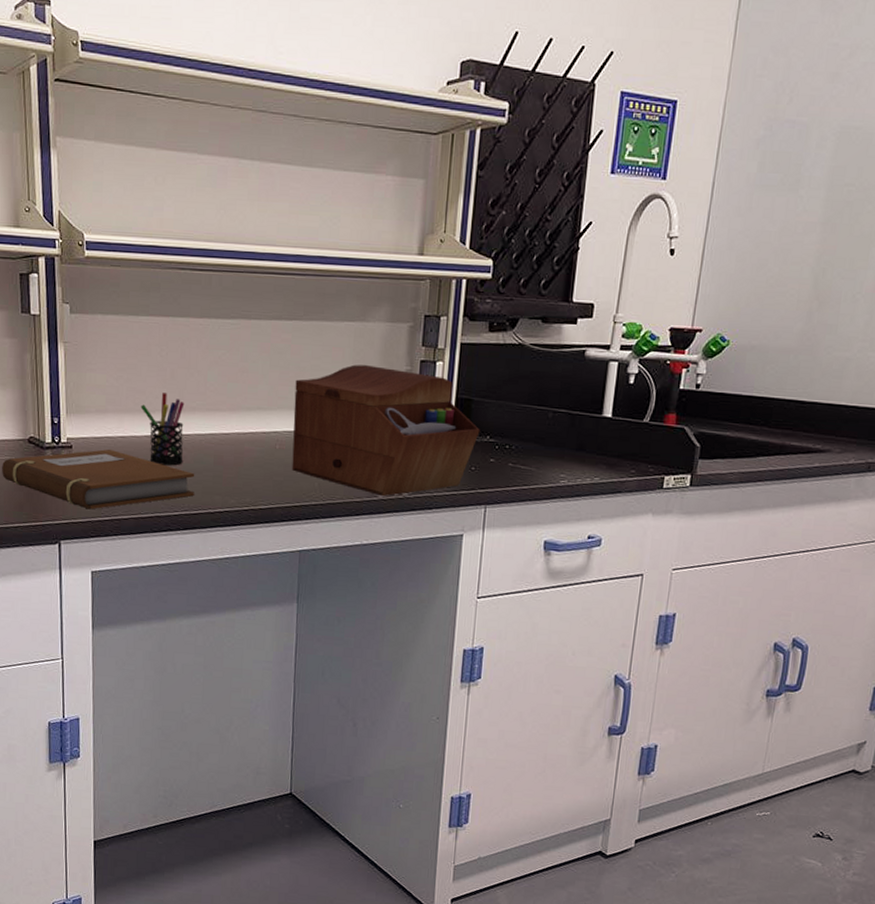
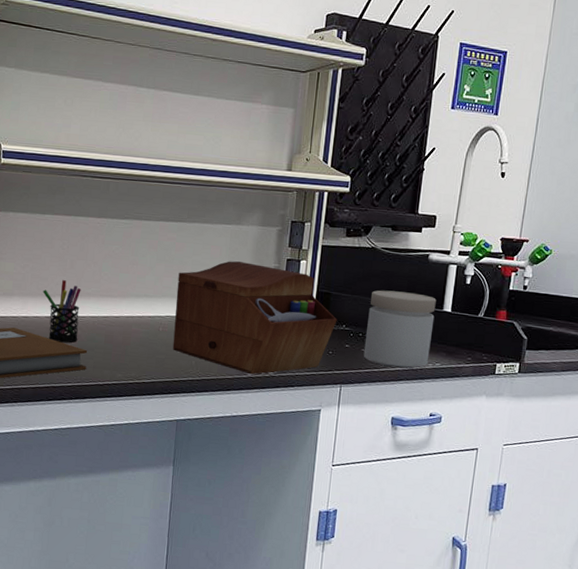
jar: none [511,393,595,485] -> present [363,290,436,369]

